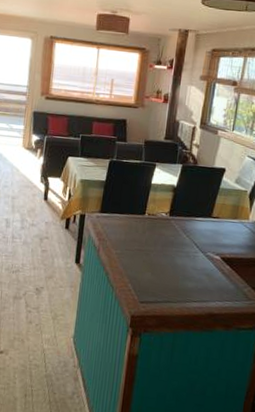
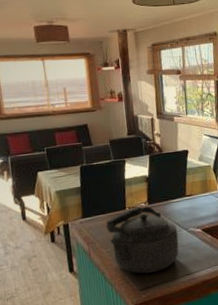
kettle: none [121,215,195,289] -> present [106,206,179,274]

